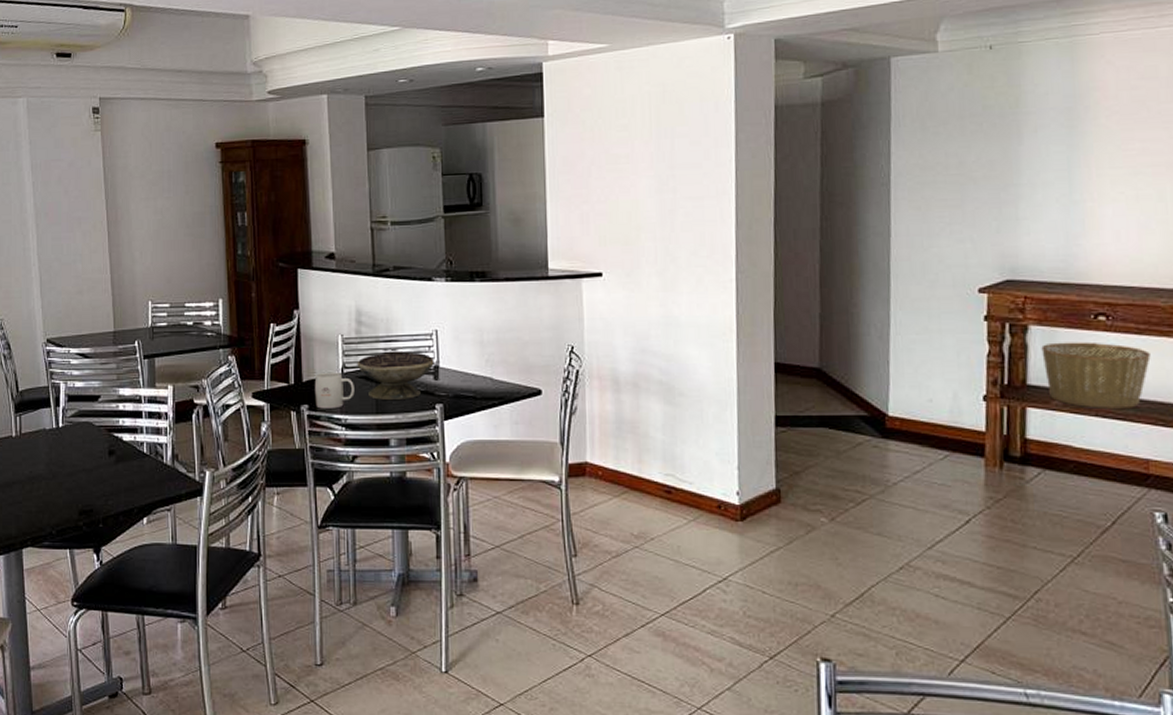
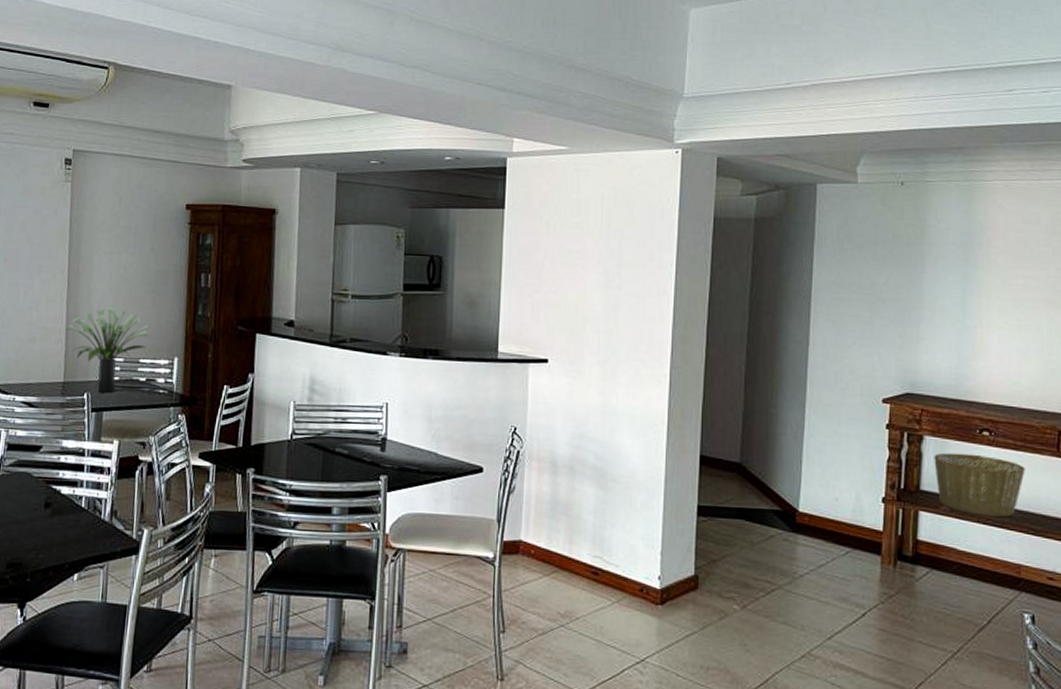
flower arrangement: none [111,253,192,340] -> present [65,306,150,394]
mug: present [314,372,355,409] -> none [261,437,302,474]
decorative bowl: present [357,352,434,401] -> none [306,421,382,470]

